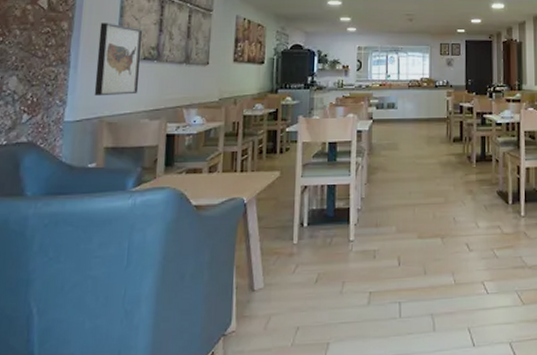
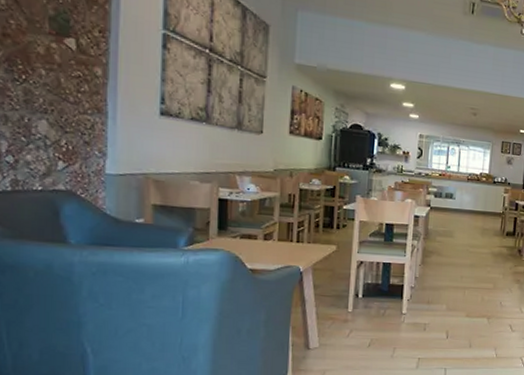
wall art: present [94,23,143,96] -> none [137,74,189,155]

